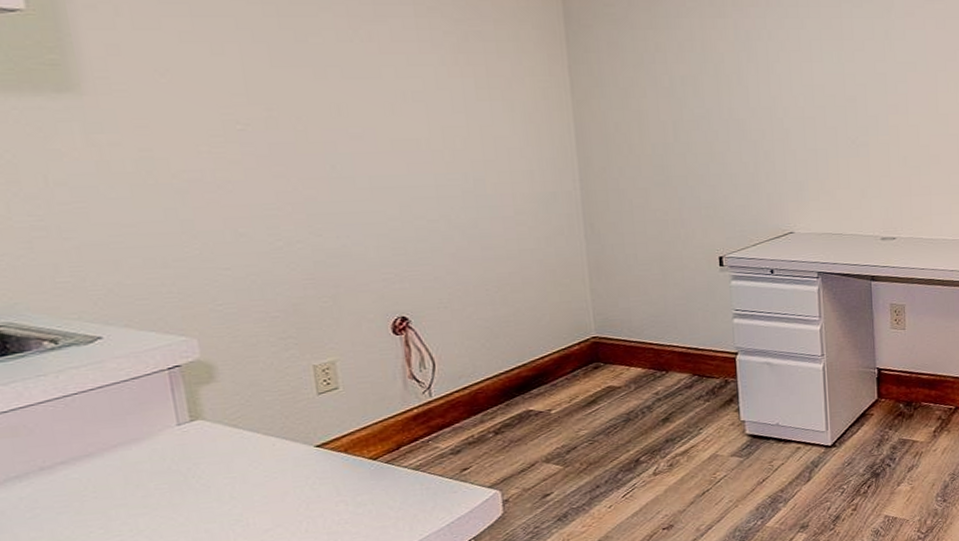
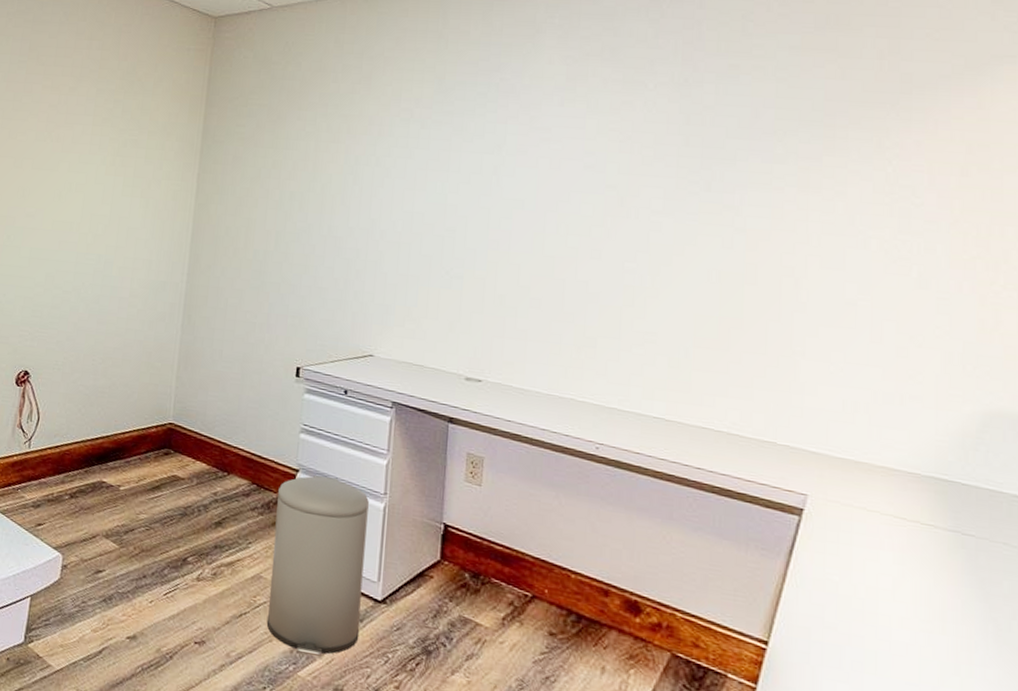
pedal bin: none [721,352,816,509] -> present [266,475,369,657]

